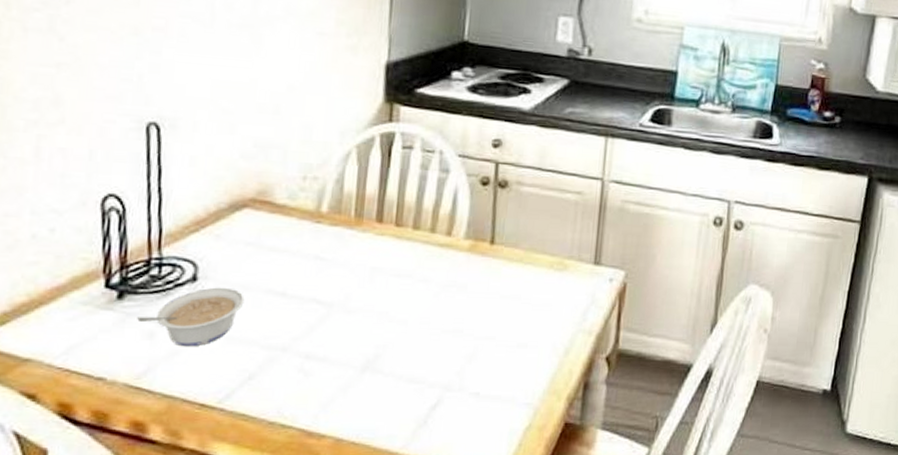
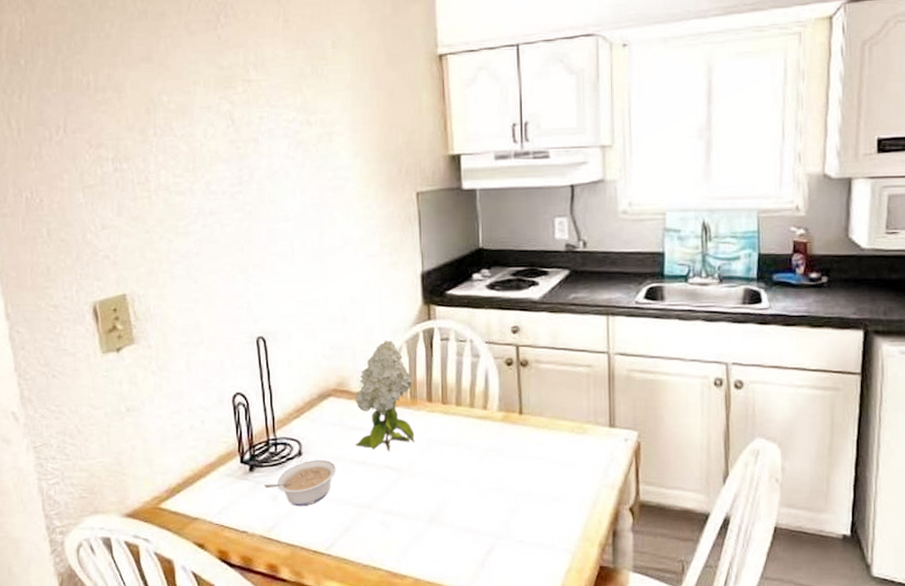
flower: none [273,142,360,282] -> present [355,340,415,452]

